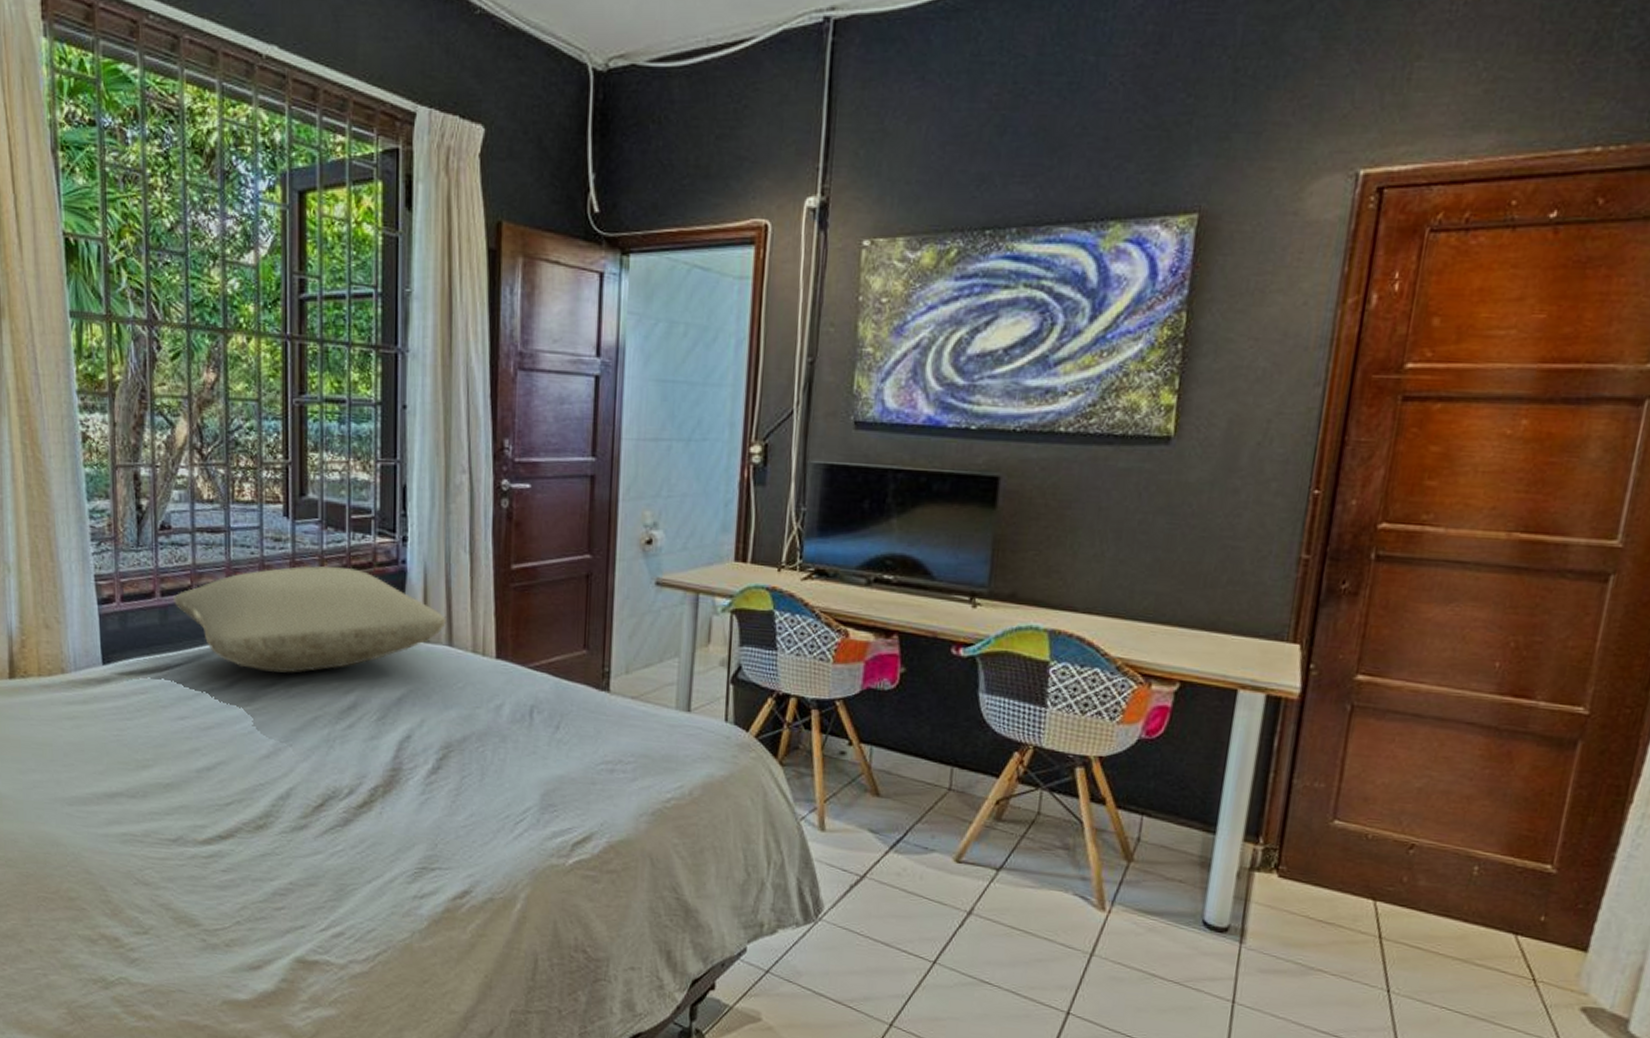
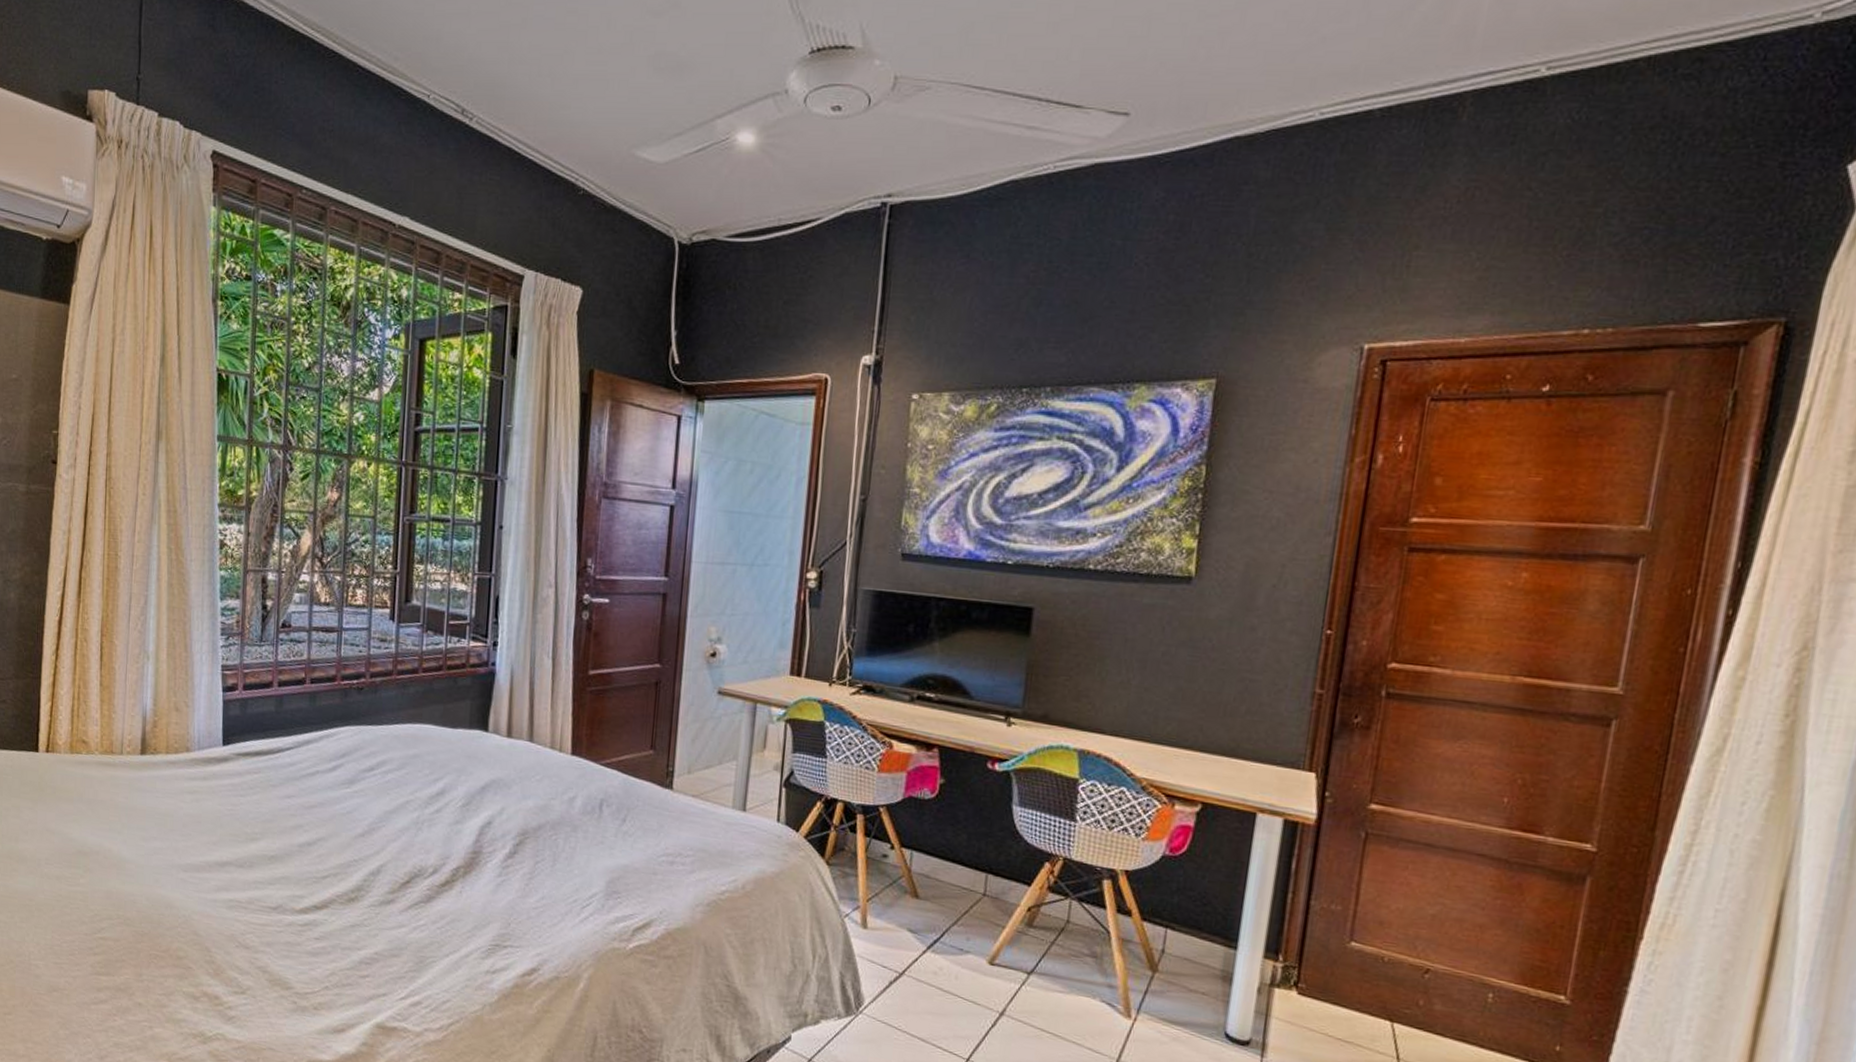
pillow: present [174,566,446,673] -> none [289,665,529,760]

